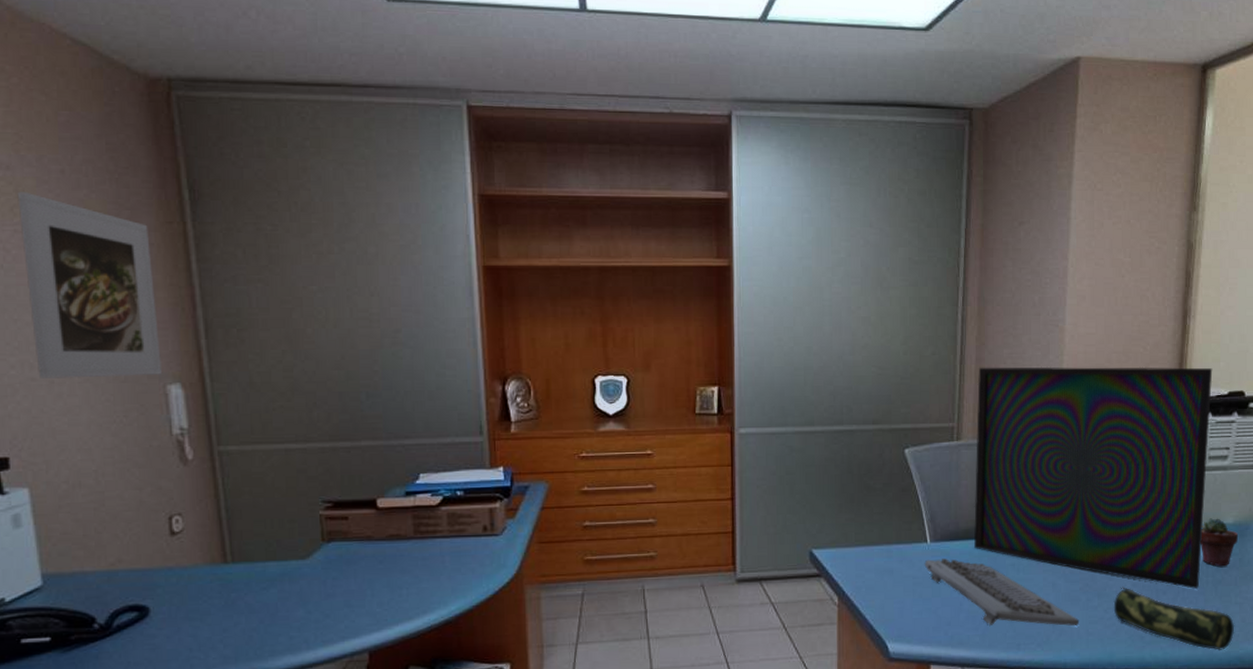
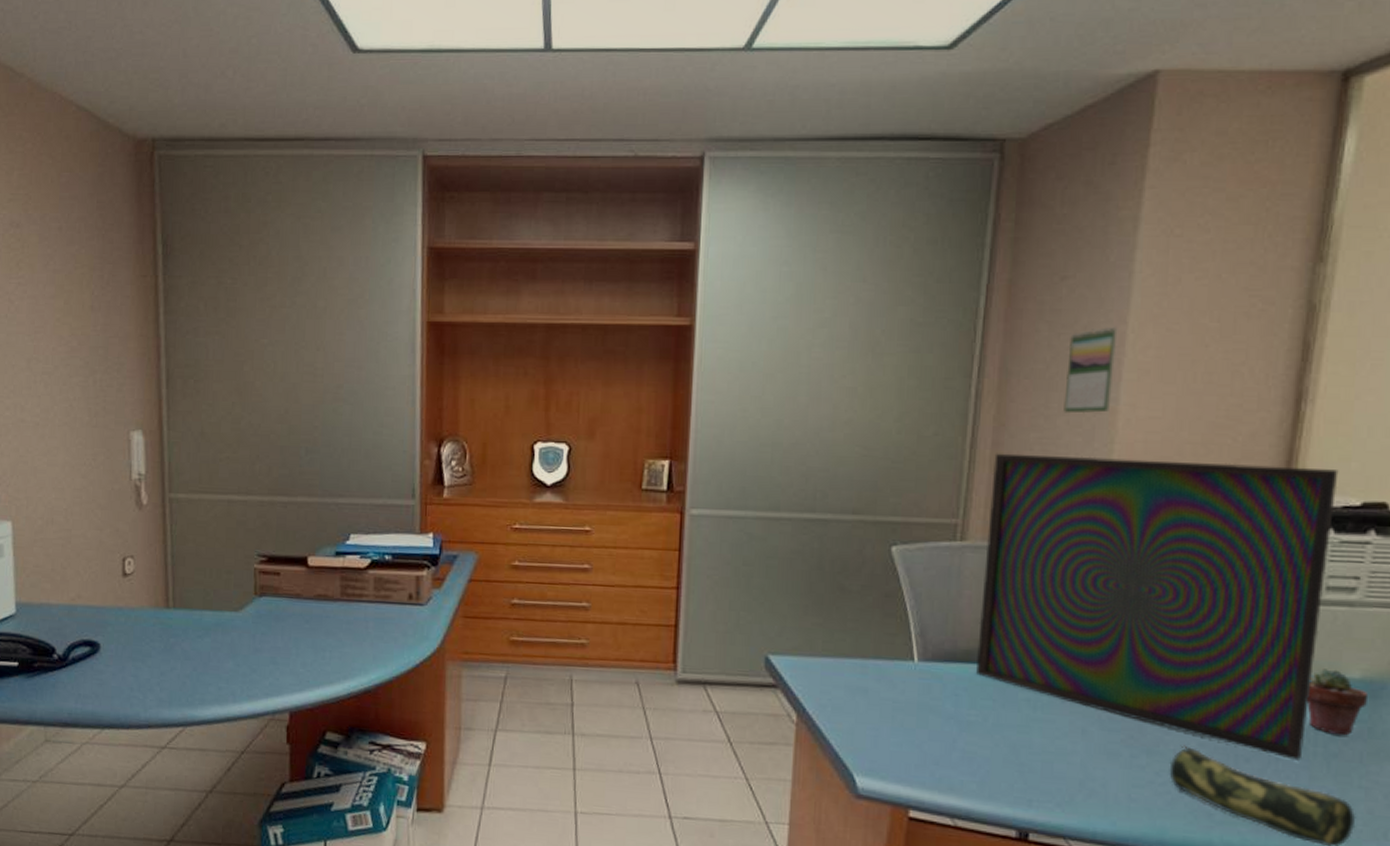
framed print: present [17,191,163,379] -> none [23,247,128,422]
keyboard: present [924,559,1079,626] -> none [908,681,1117,787]
calendar: none [1026,262,1062,333] -> present [1064,326,1118,414]

